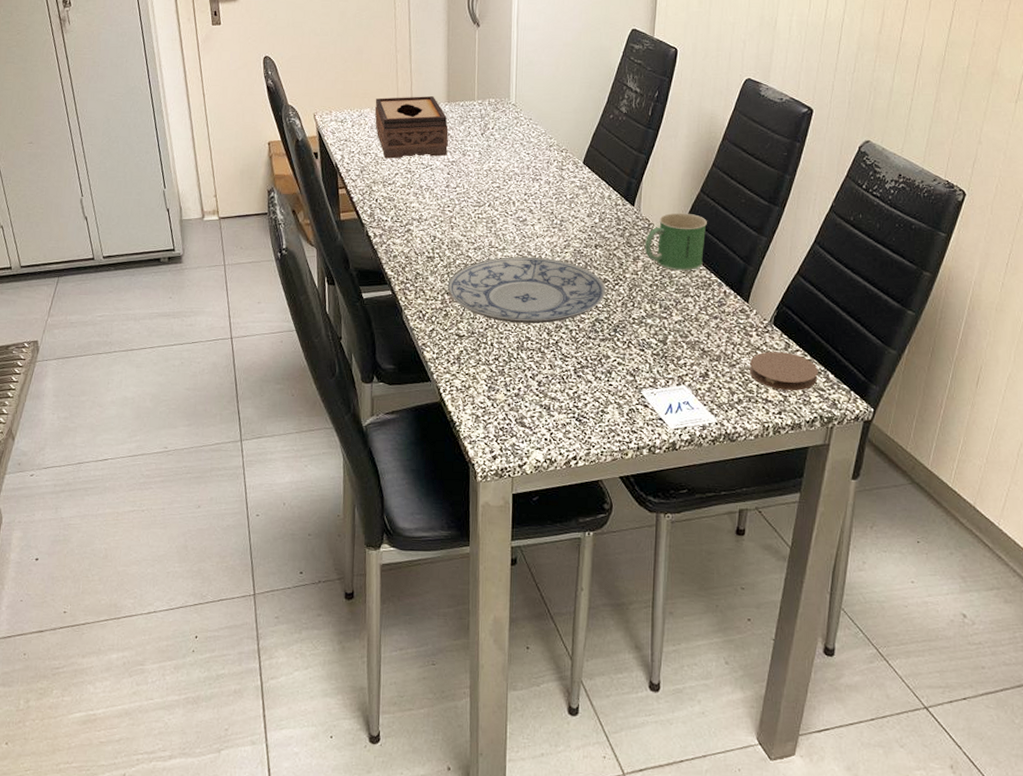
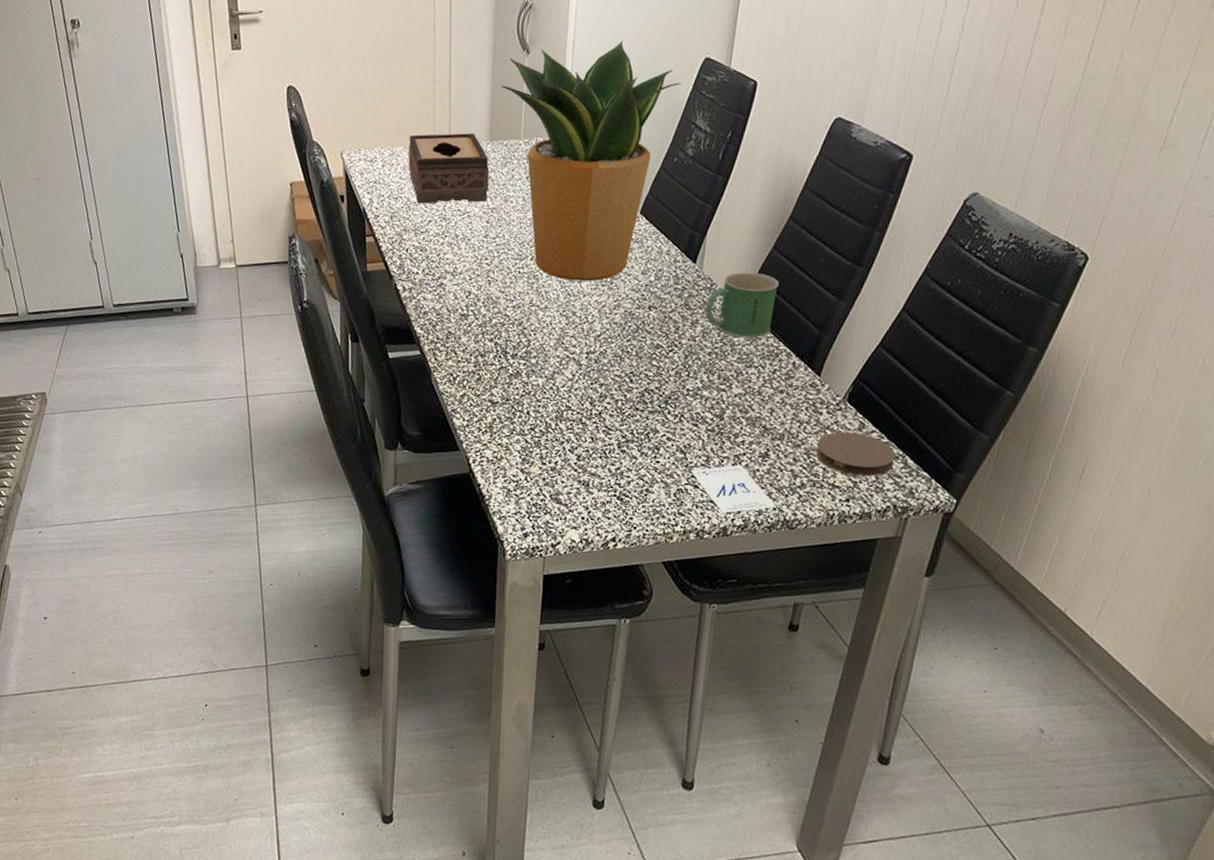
plate: present [447,256,606,324] -> none [481,316,659,392]
potted plant: none [455,15,614,224] -> present [500,41,682,282]

